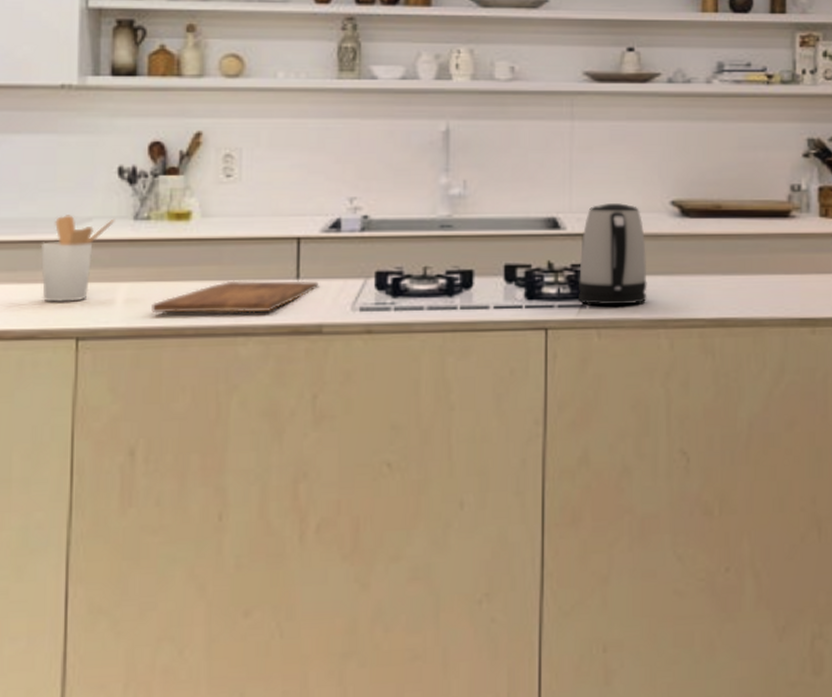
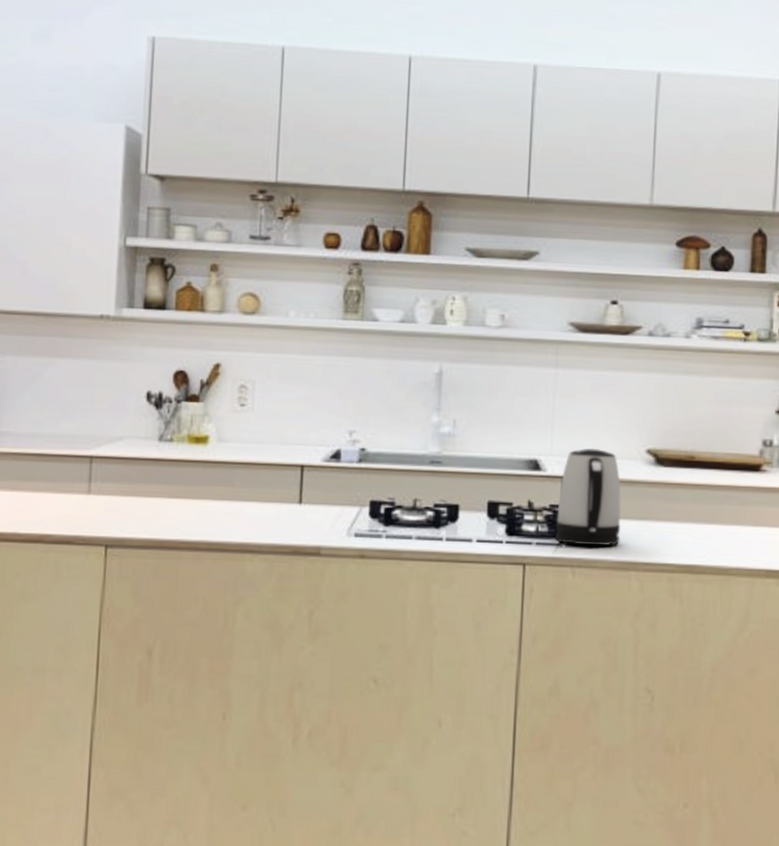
utensil holder: present [40,215,115,302] -> none [78,433,143,512]
cutting board: present [151,280,318,313] -> none [171,501,318,532]

